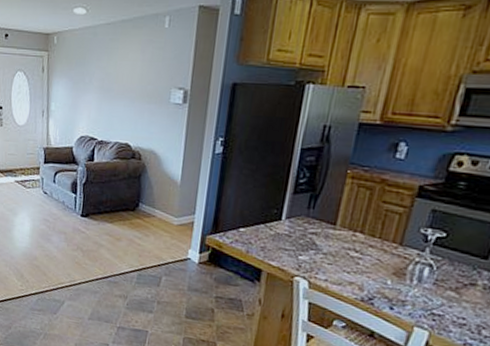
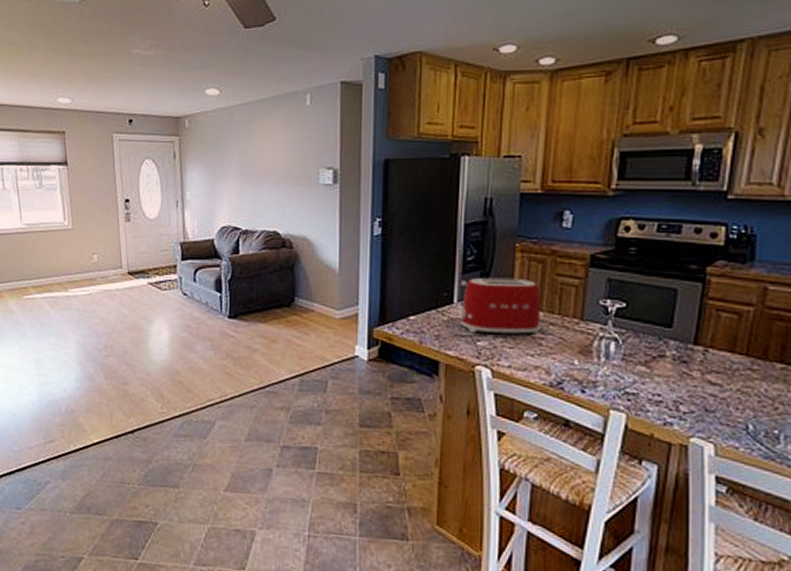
toaster: none [284,199,365,255] -> present [458,277,540,335]

